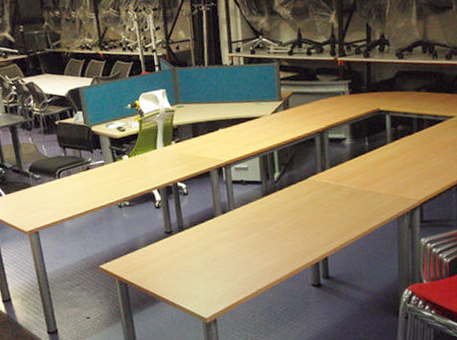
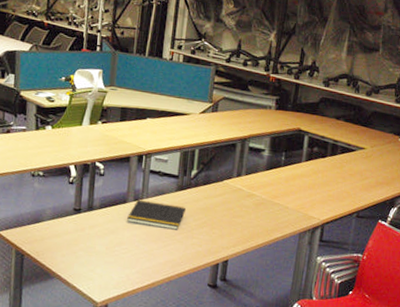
notepad: none [218,211,275,236] -> present [127,200,186,230]

